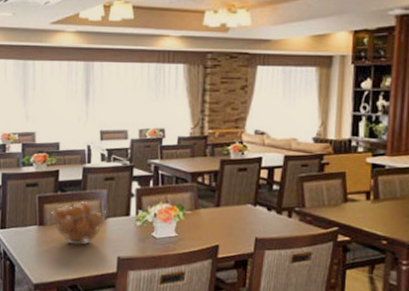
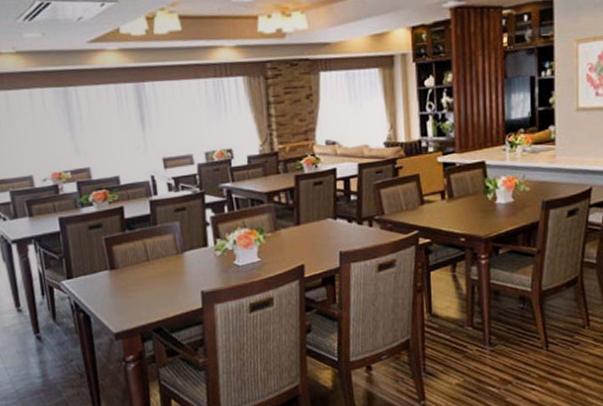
fruit basket: present [52,202,107,246] -> none [122,238,184,286]

